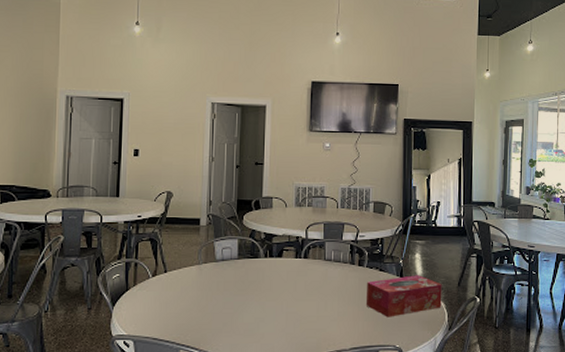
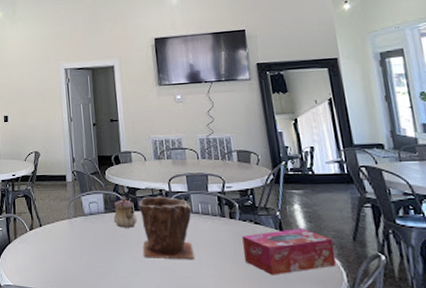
teapot: none [246,243,270,274] -> present [113,197,137,228]
plant pot: none [272,242,326,304] -> present [139,195,194,259]

